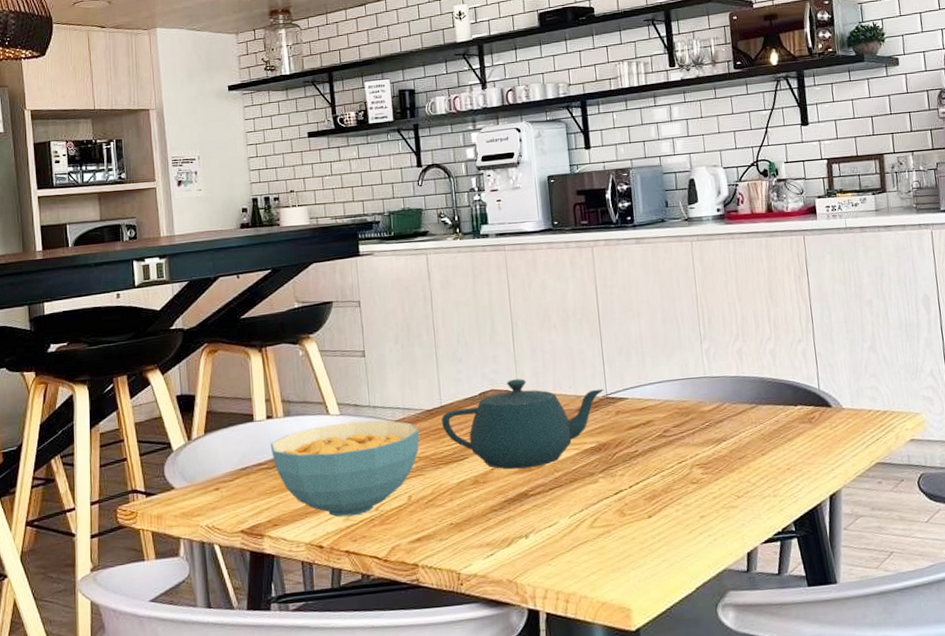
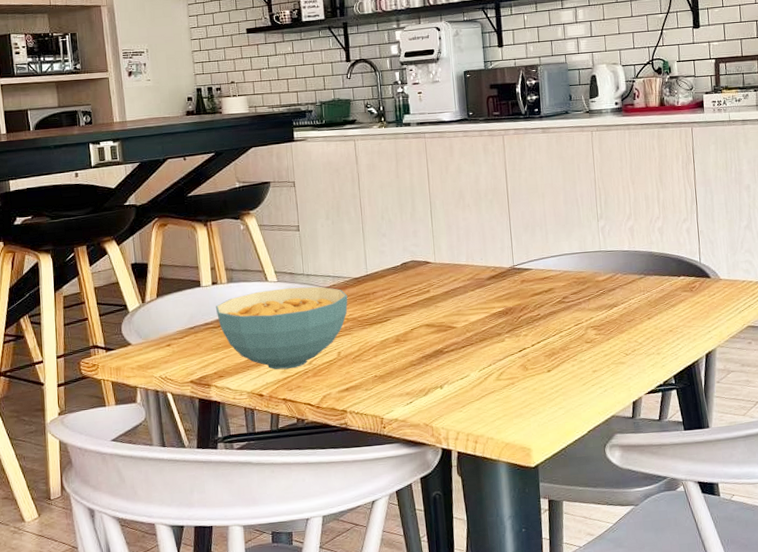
teapot: present [442,378,605,470] -> none [367,251,512,330]

